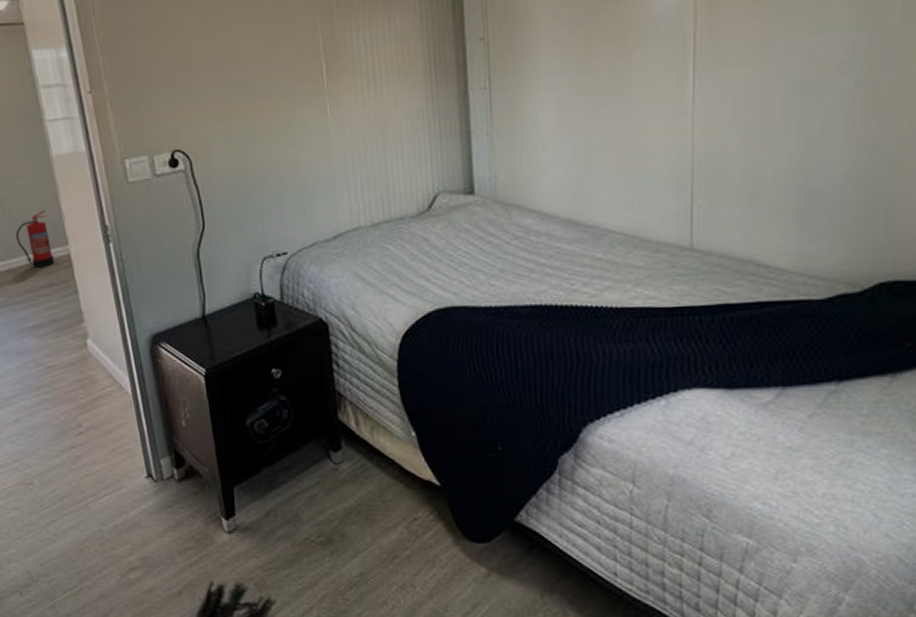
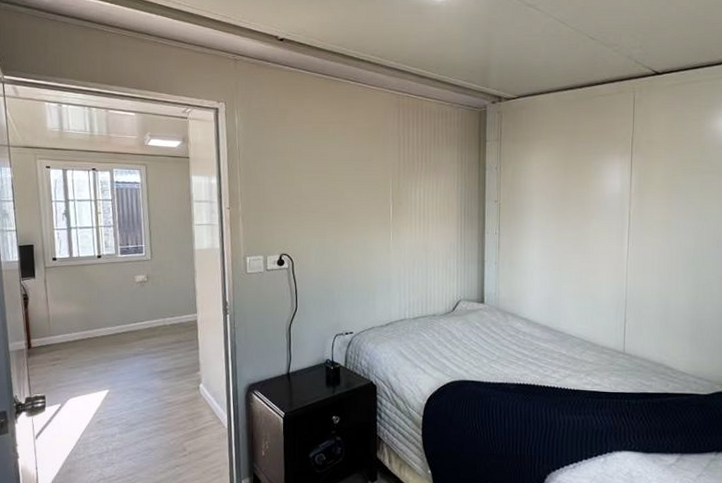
fire extinguisher: present [15,209,55,268] -> none [158,286,185,328]

